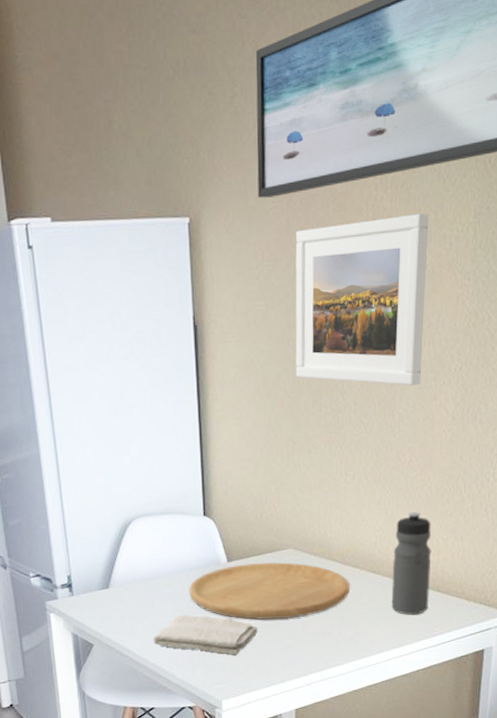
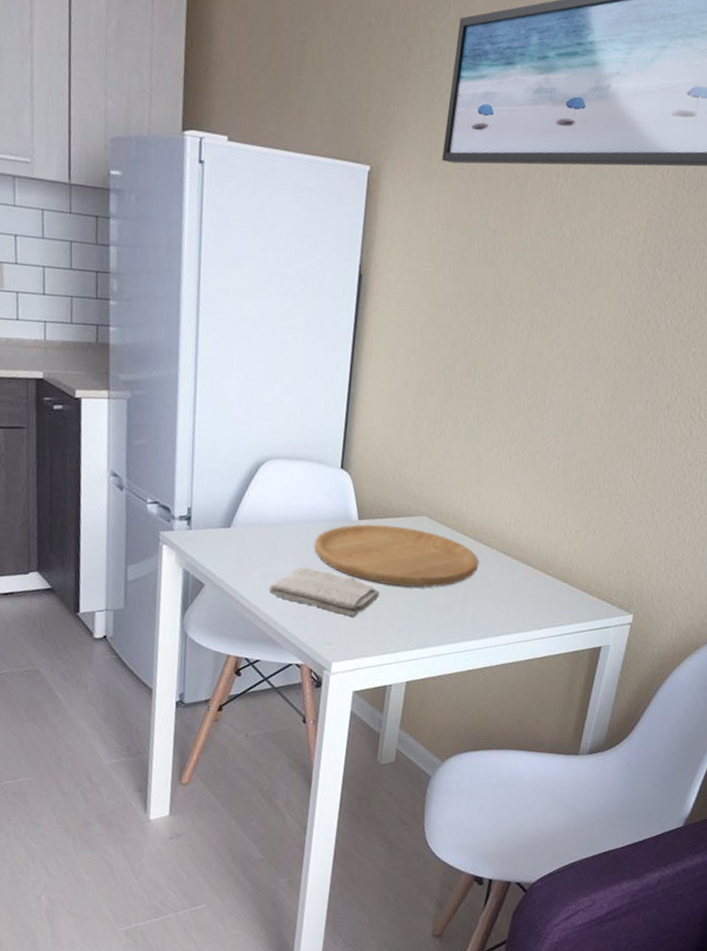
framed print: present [295,213,429,386] -> none [454,200,604,375]
water bottle: present [391,512,431,615] -> none [517,499,567,602]

